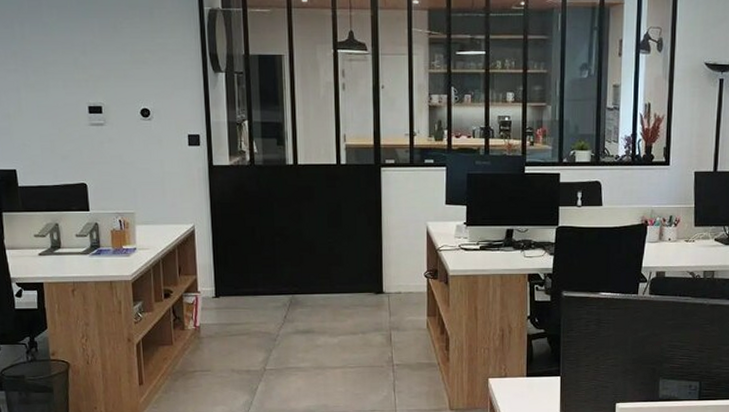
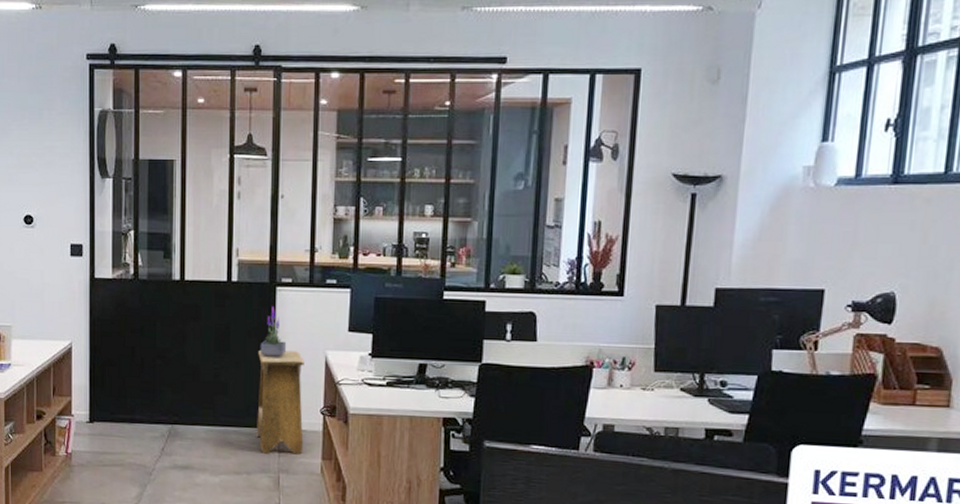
stool: none [367,223,411,315] -> present [256,351,304,455]
potted plant: none [368,185,393,231] -> present [260,306,287,358]

